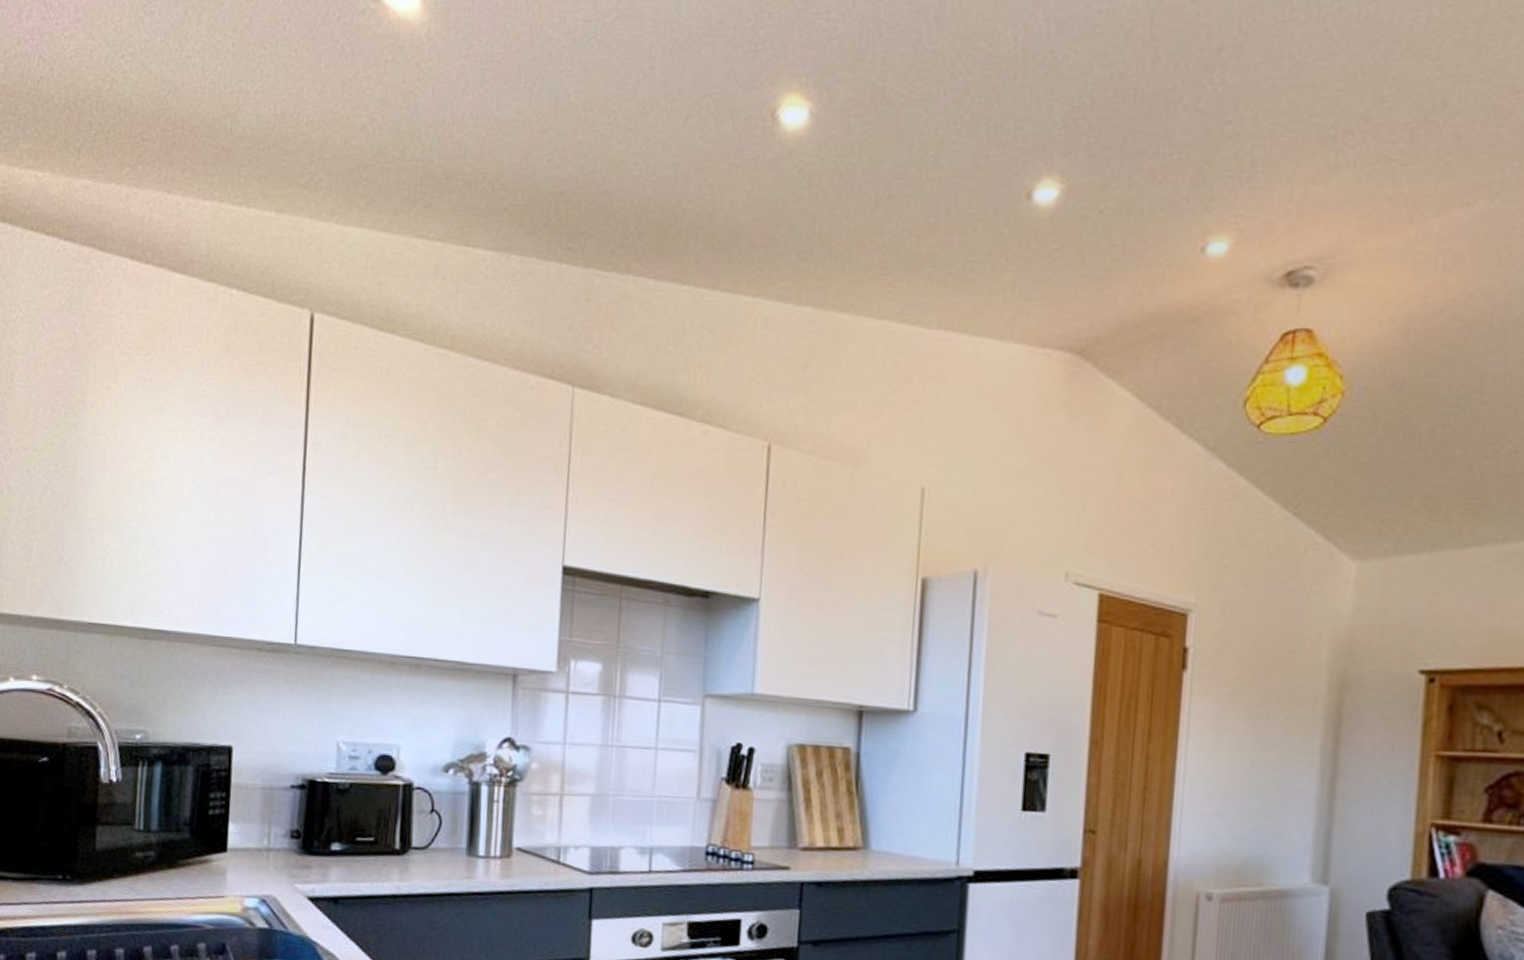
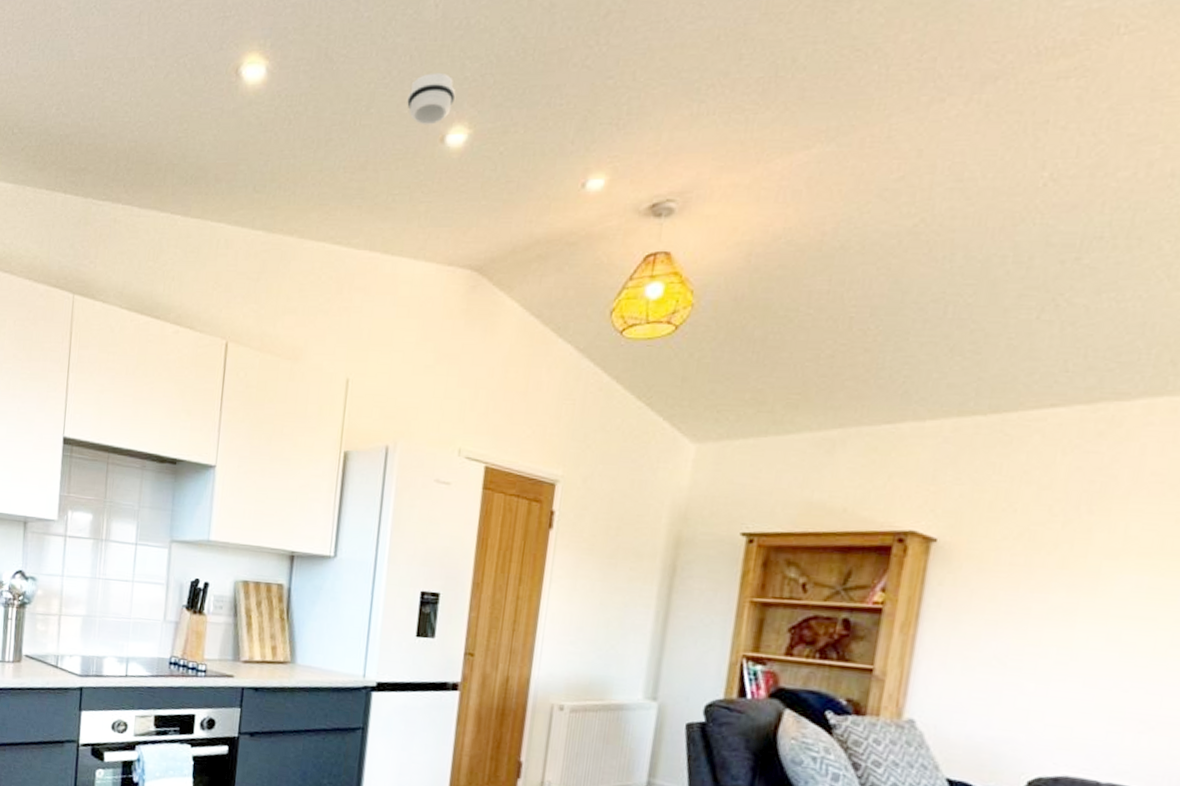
smoke detector: none [984,116,1044,179] -> present [407,72,456,125]

